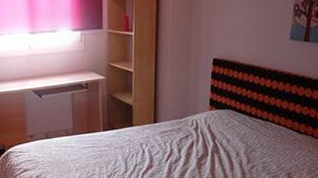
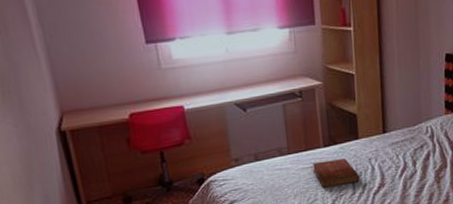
bible: none [93,142,132,165] -> present [313,158,360,188]

